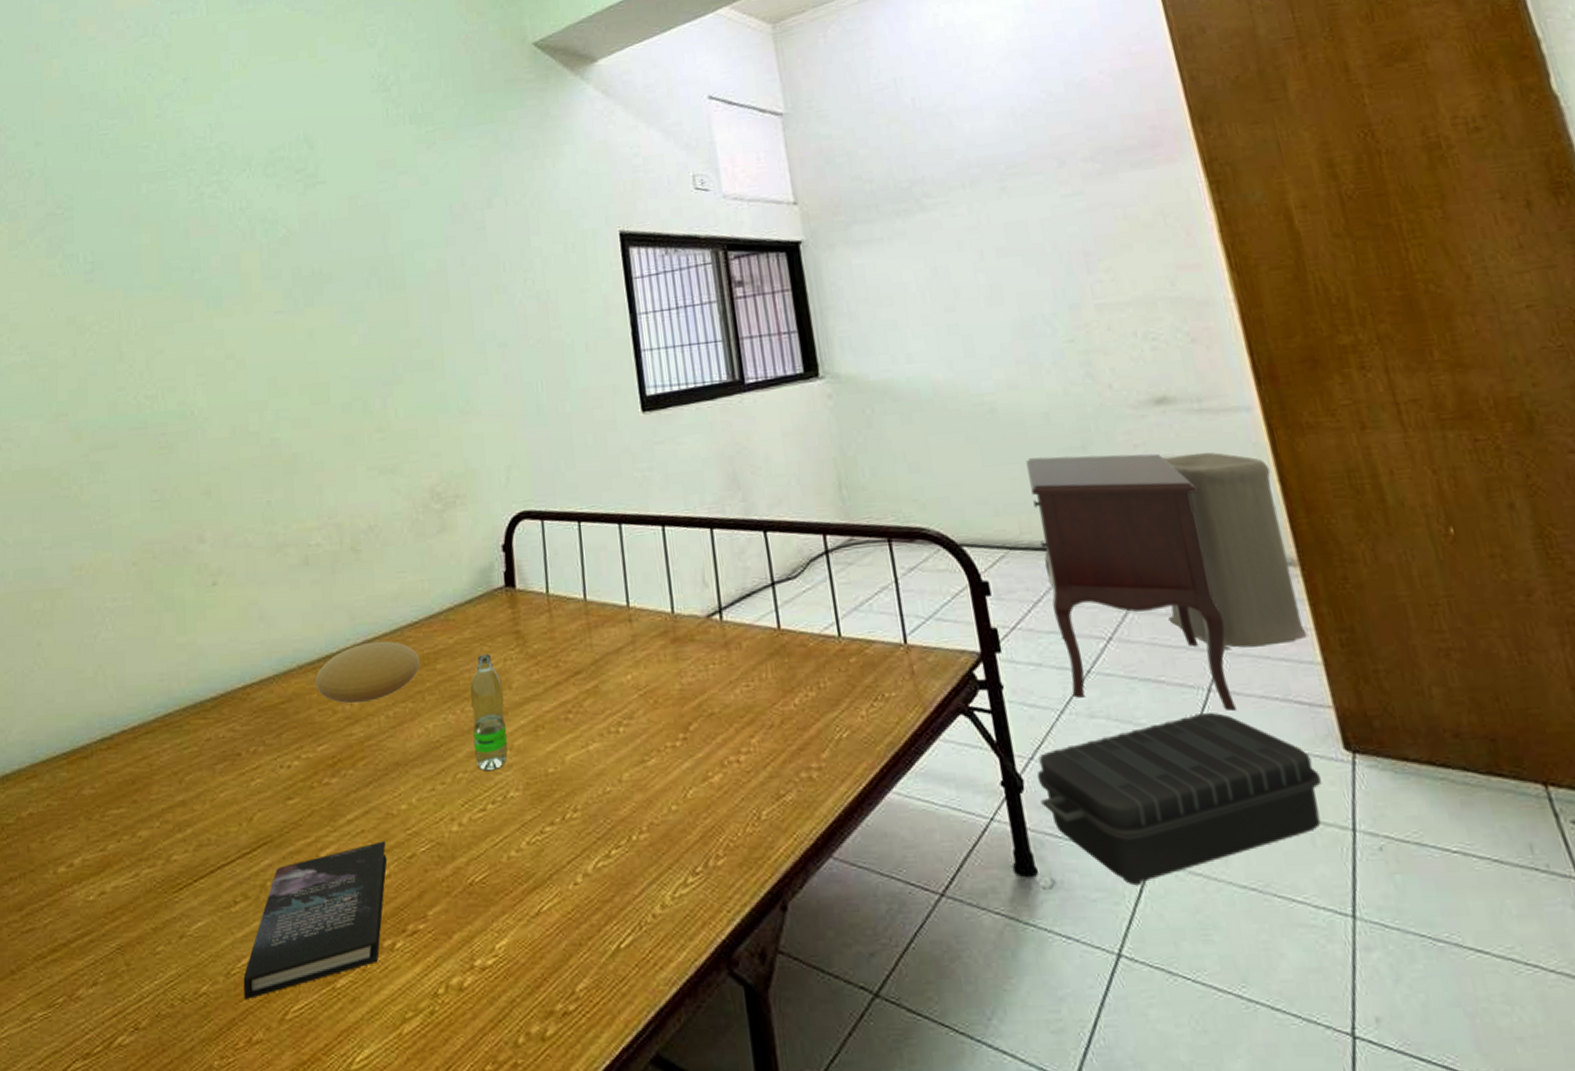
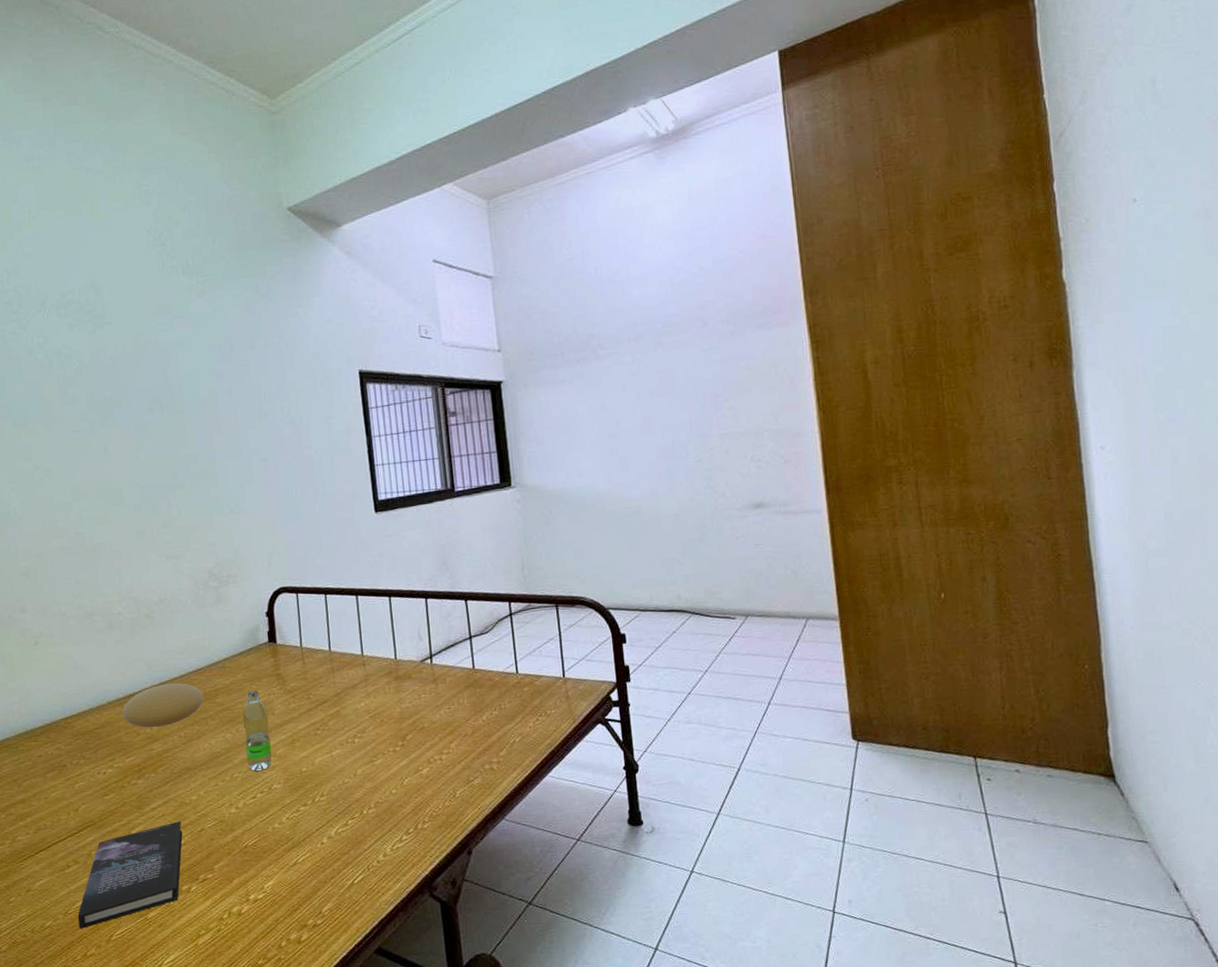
nightstand: present [1026,453,1236,710] -> none [659,543,785,716]
suitcase: present [1036,713,1322,886] -> none [648,718,835,829]
laundry basket: present [1162,452,1308,651] -> none [747,542,838,677]

